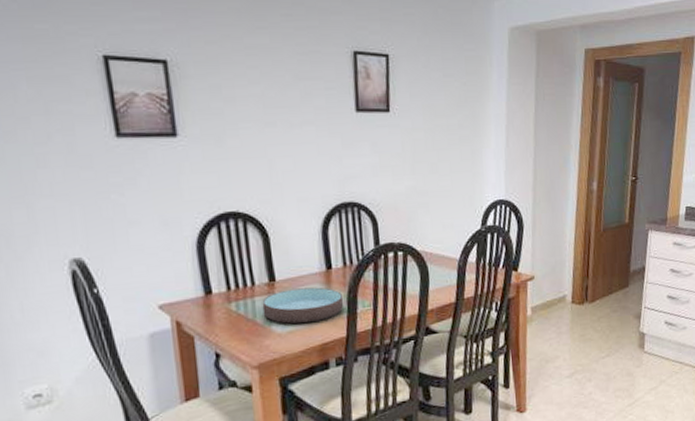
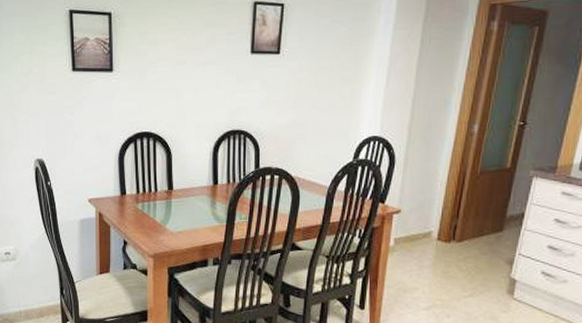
bowl: present [262,287,344,324] -> none [161,197,225,227]

